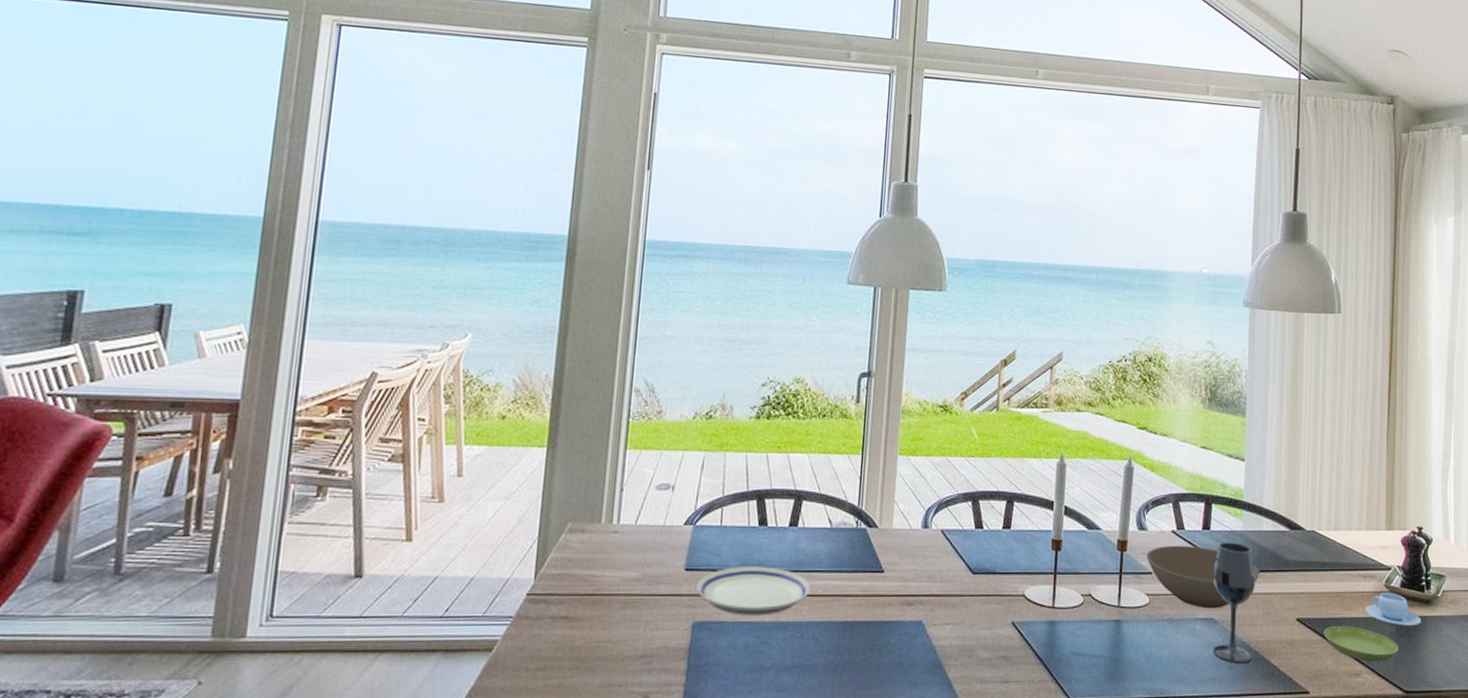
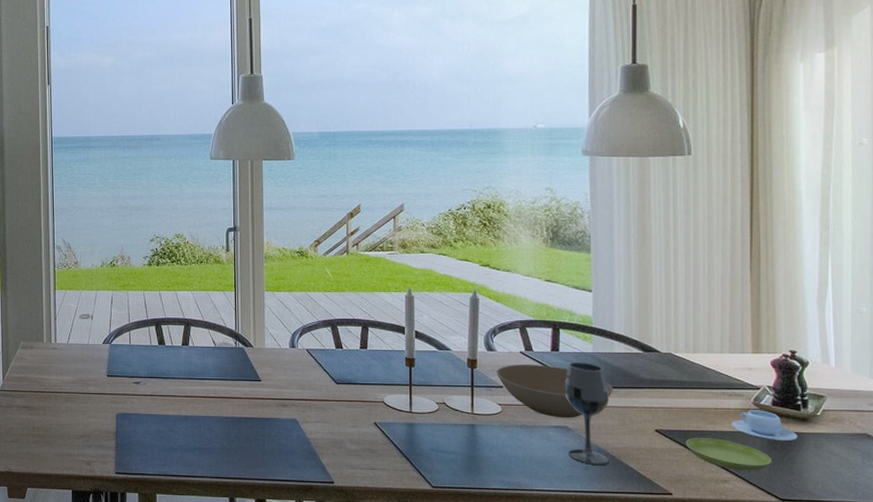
plate: present [696,566,810,616] -> none [117,375,203,411]

